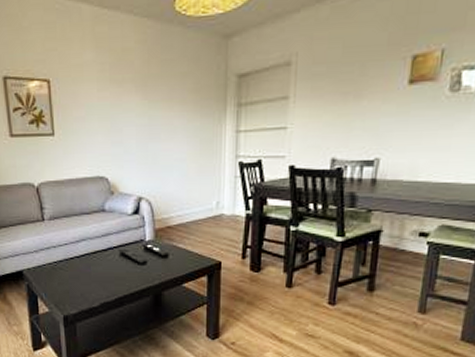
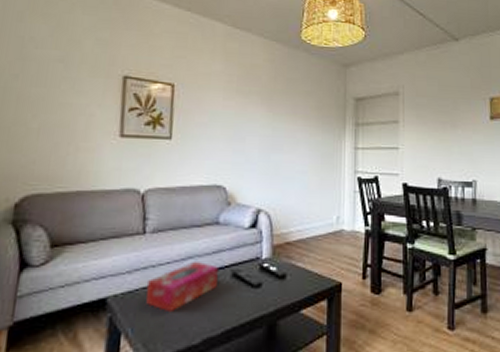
tissue box: none [51,242,109,283] -> present [146,260,220,313]

